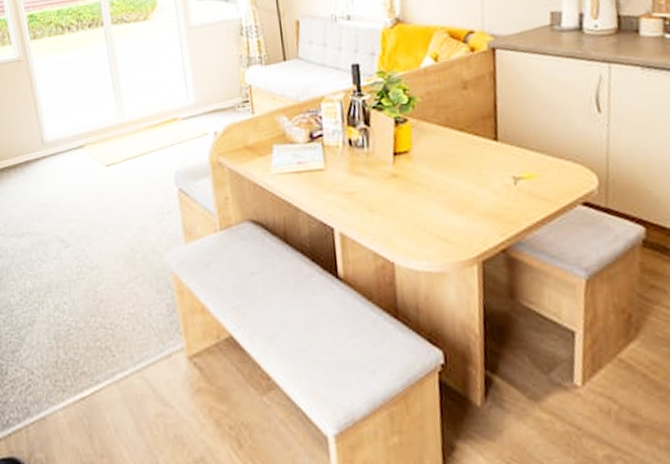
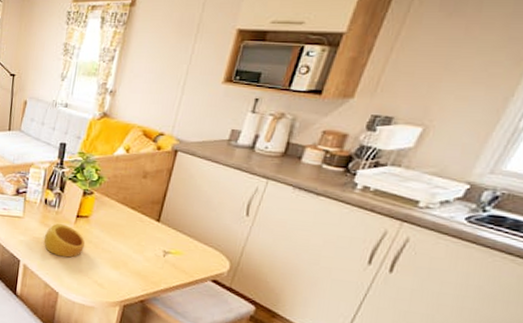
ring: none [358,168,413,212] -> present [43,223,85,258]

